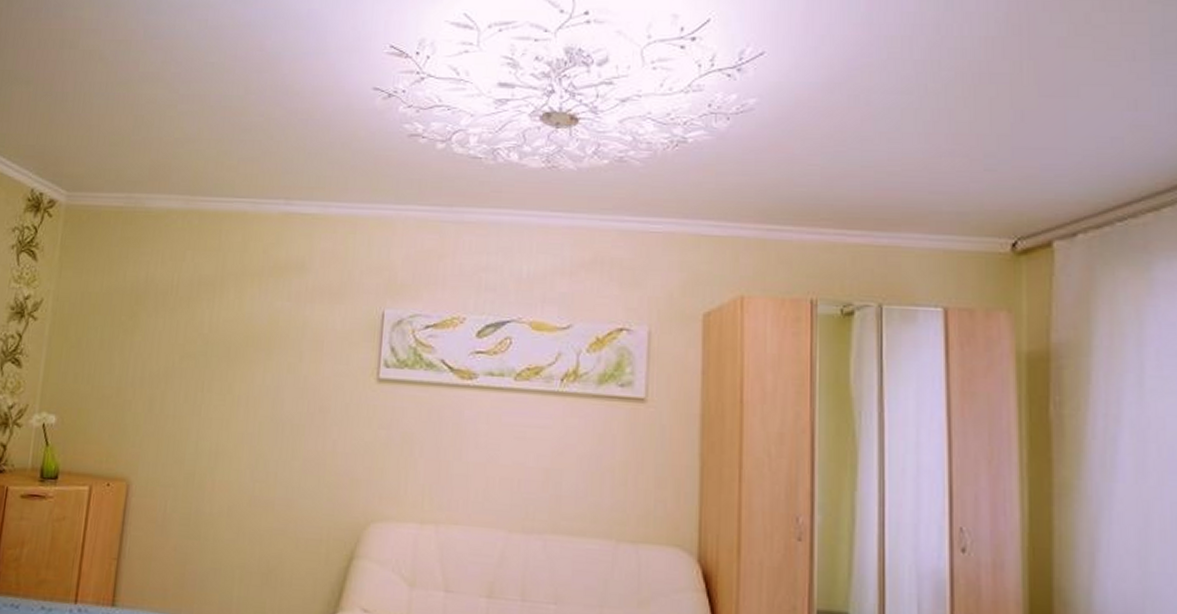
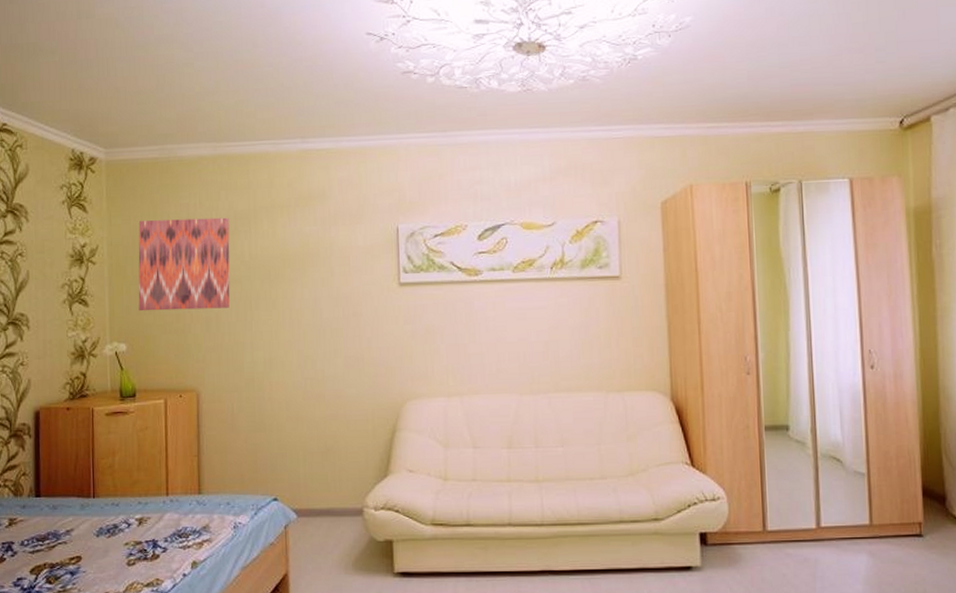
wall art: none [76,276,192,386] -> present [138,217,230,312]

